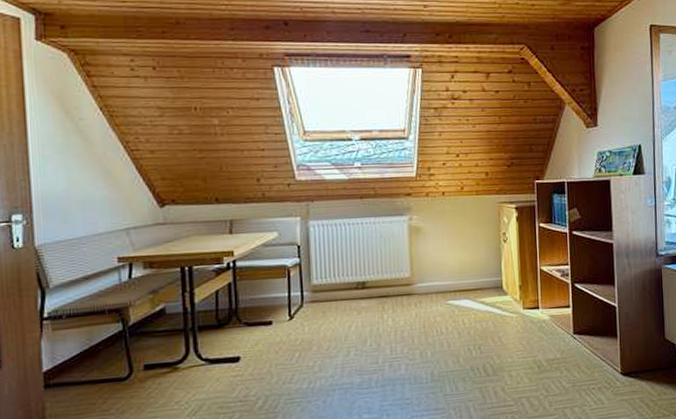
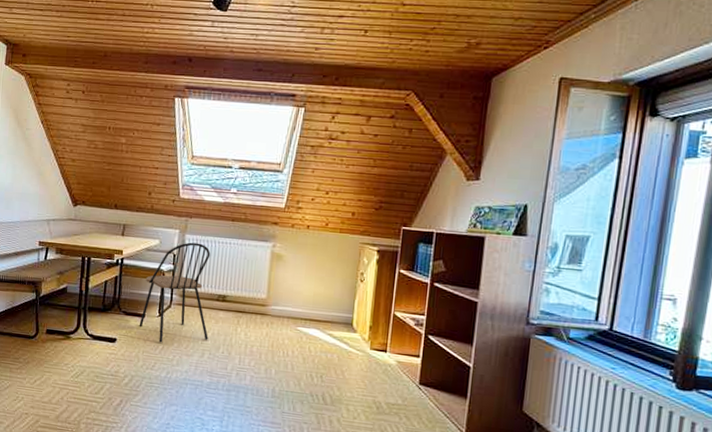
dining chair: none [266,228,352,350] -> present [139,242,211,343]

